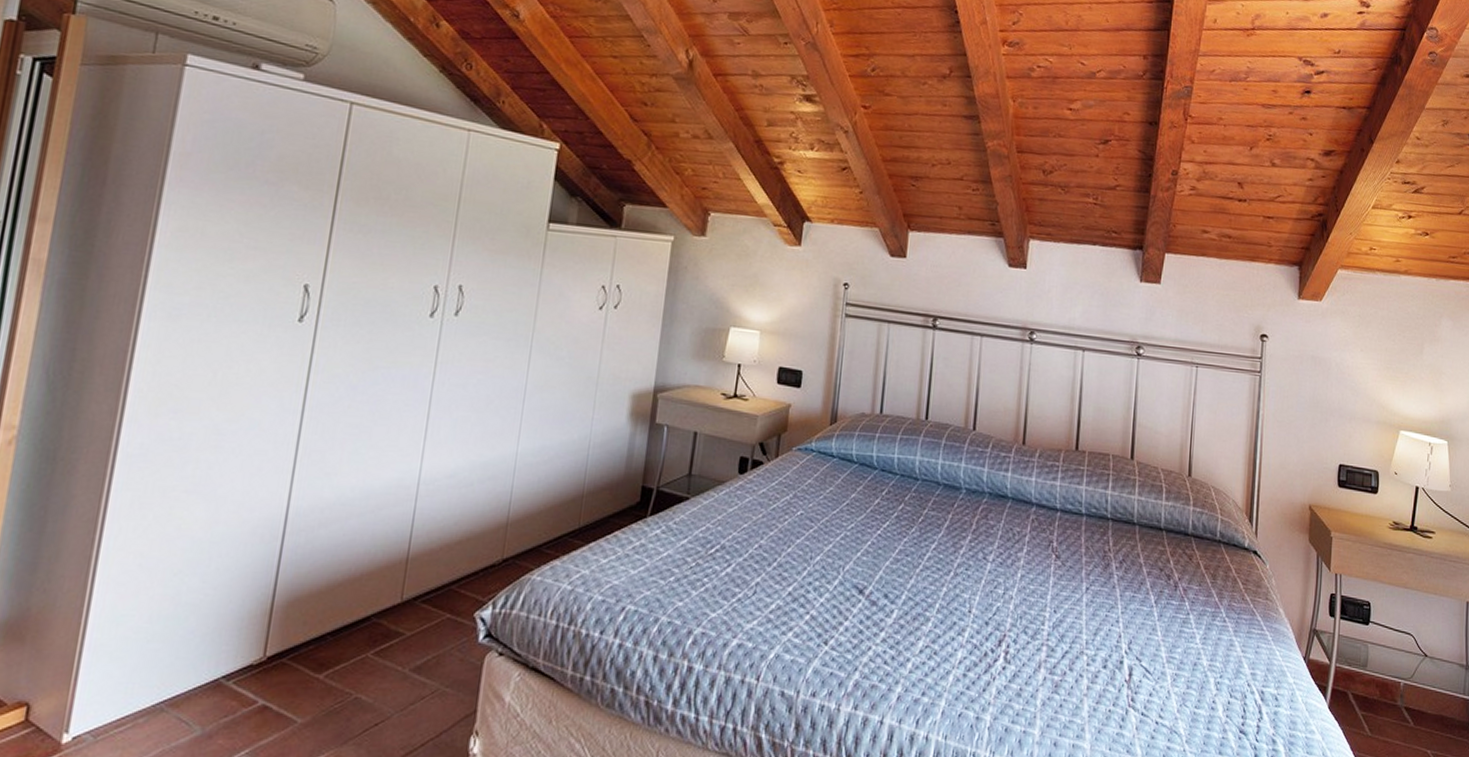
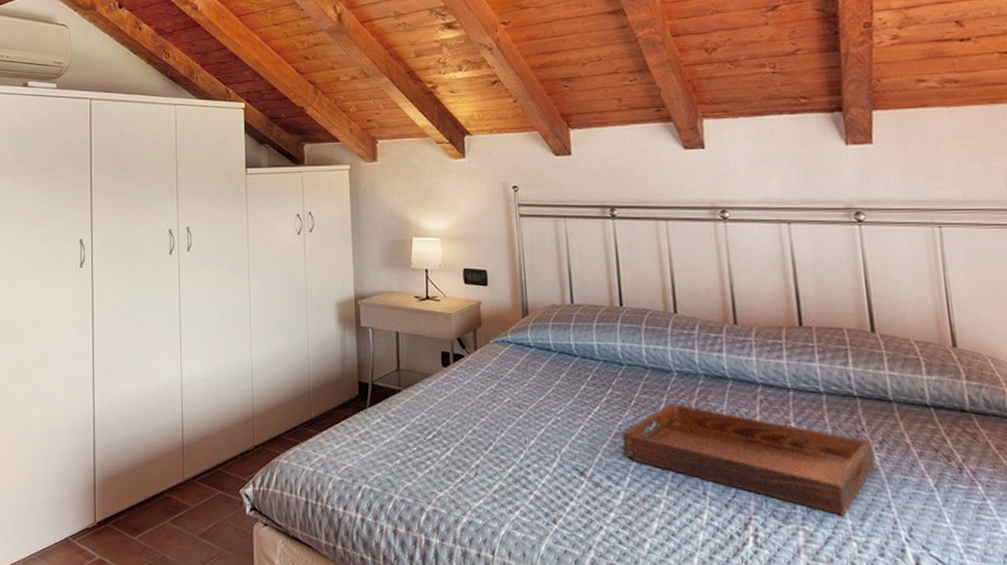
serving tray: none [903,521,1115,631] -> present [621,403,875,516]

